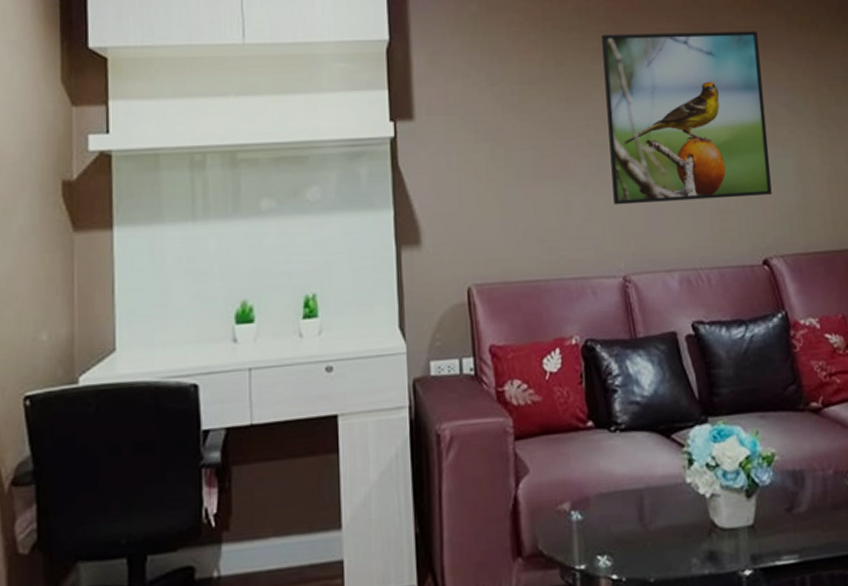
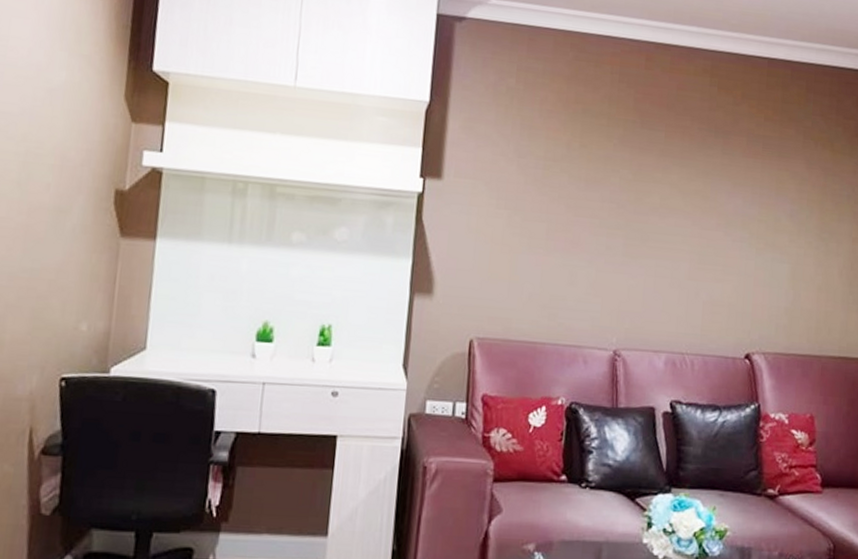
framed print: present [601,31,772,205] -> none [615,124,776,295]

